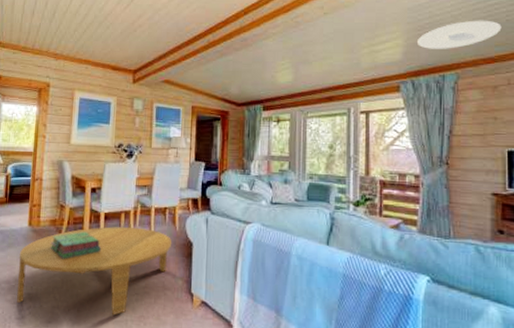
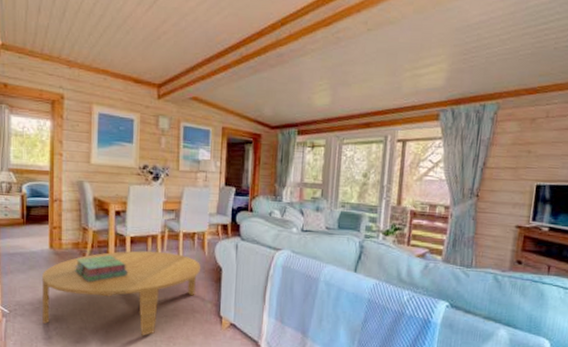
ceiling light: present [418,20,502,49] -> none [462,46,549,77]

